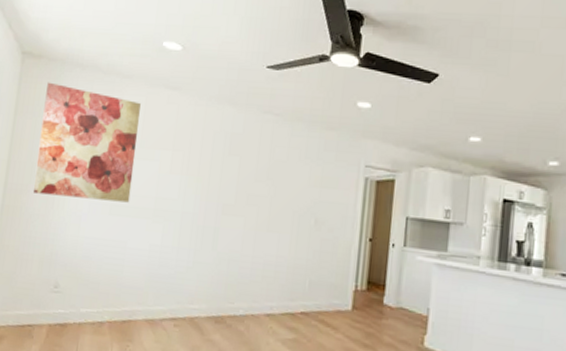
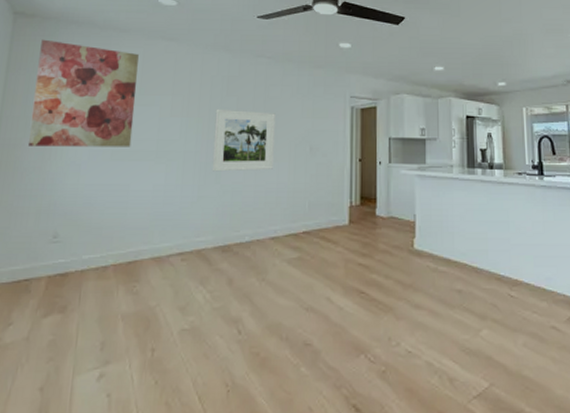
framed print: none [209,168,280,241] -> present [211,108,275,172]

